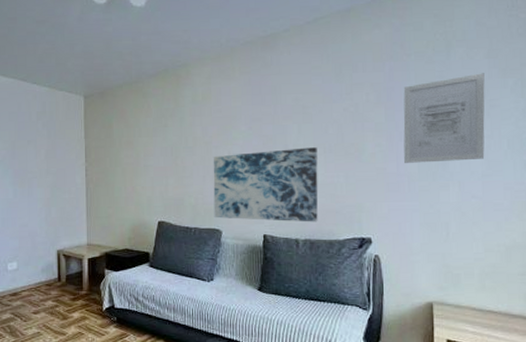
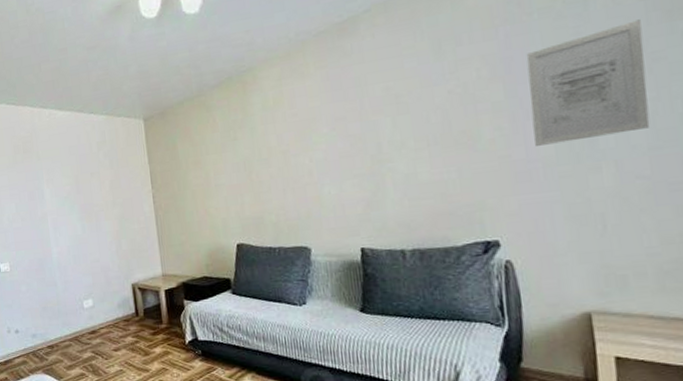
wall art: present [213,147,318,222] -> none [293,141,427,235]

